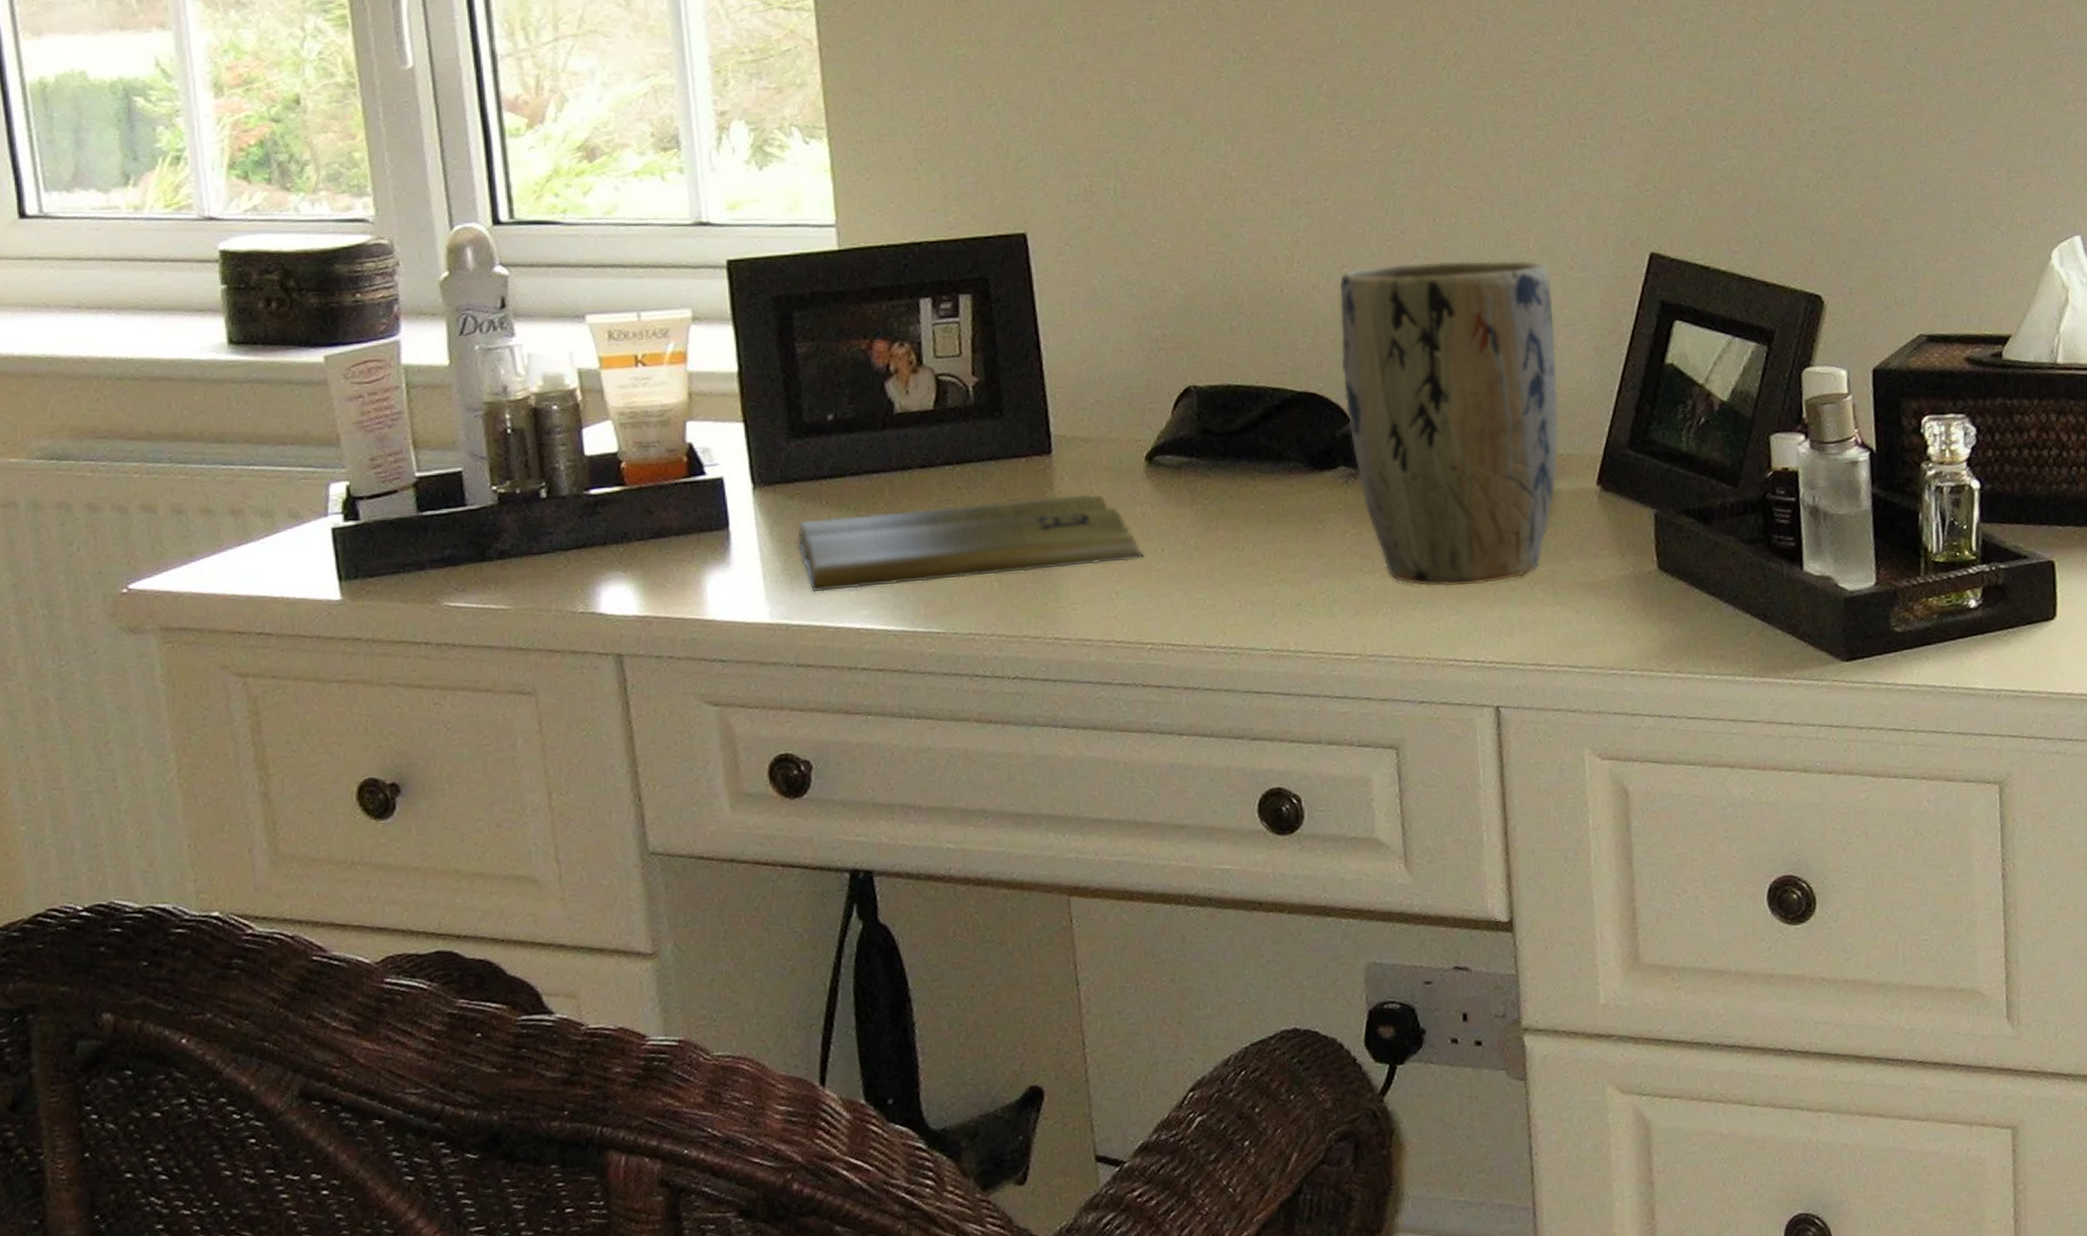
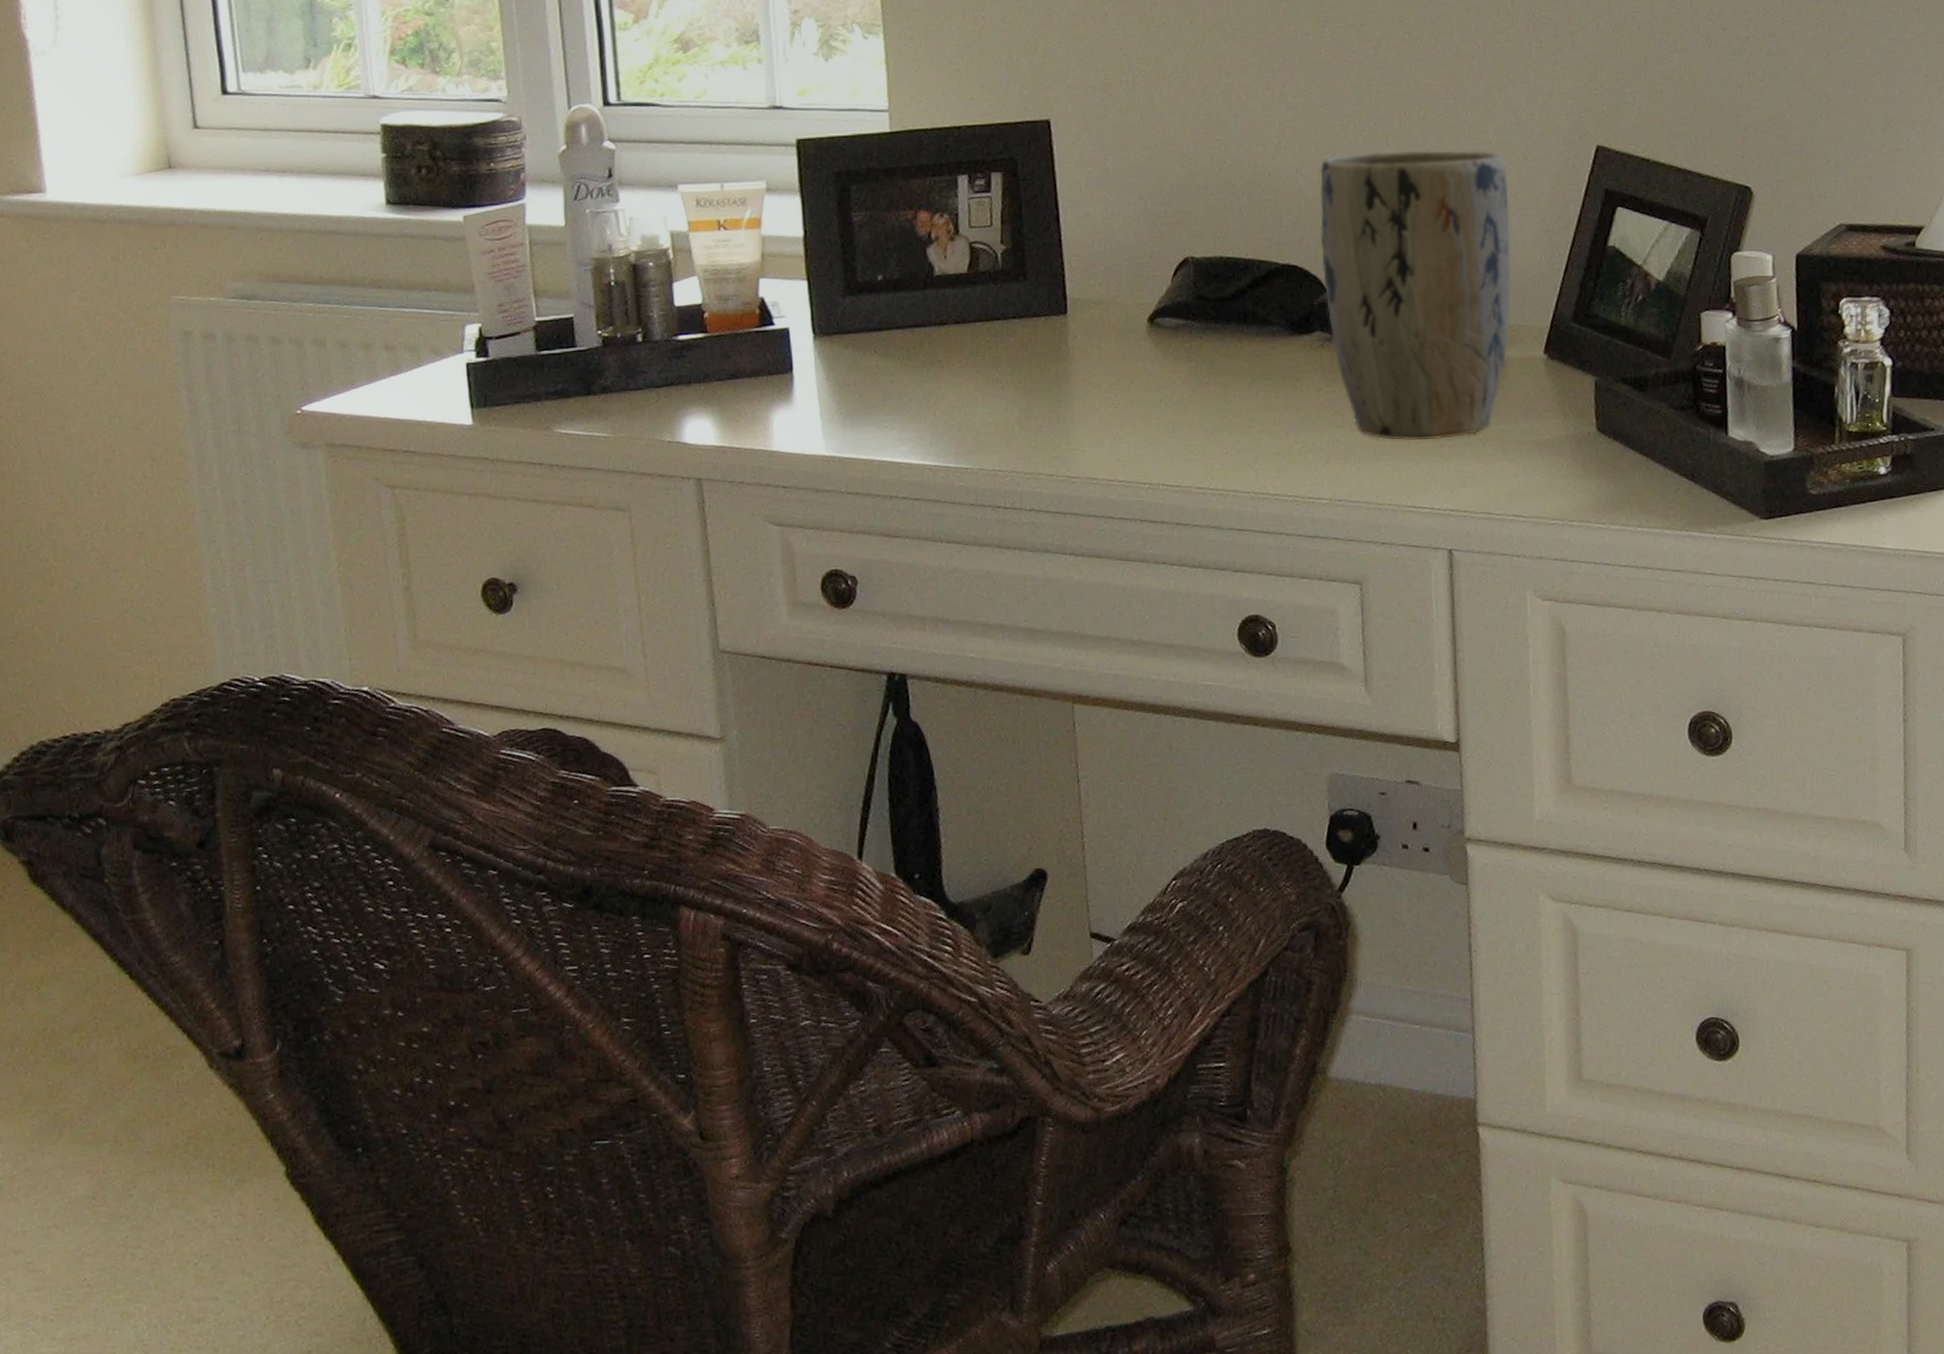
book: present [796,494,1145,592] -> none [849,350,1146,430]

